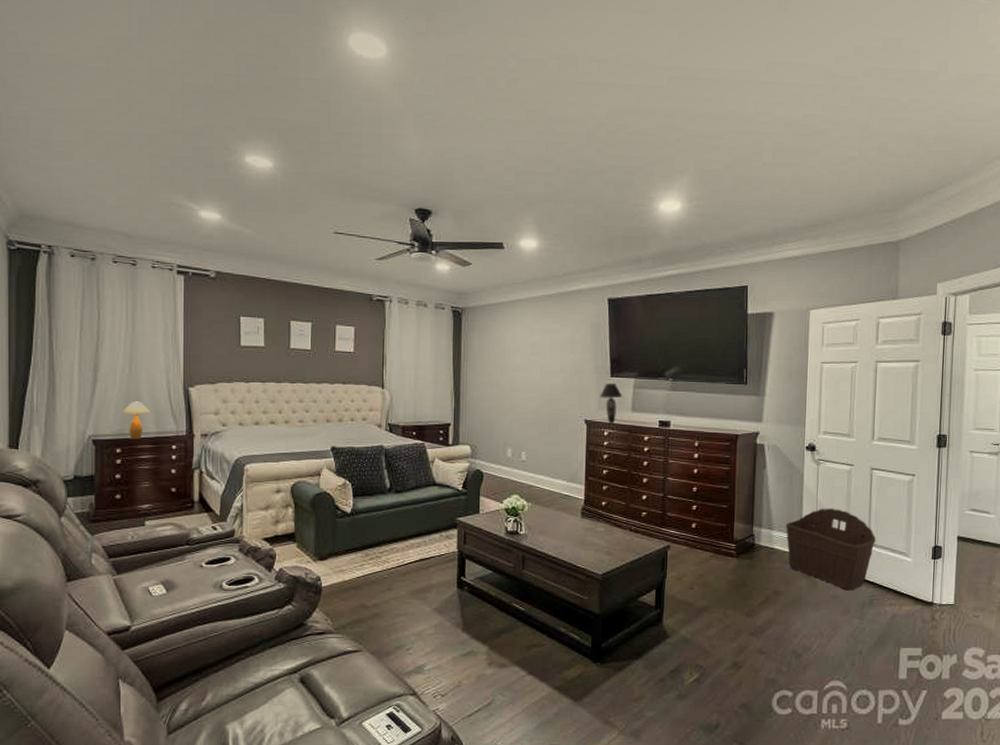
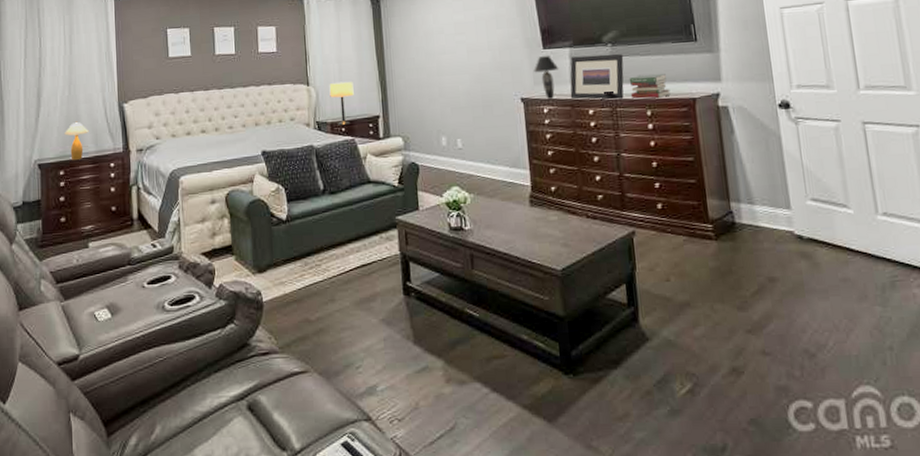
table lamp: none [404,388,428,430] -> present [329,81,354,126]
picture frame: none [629,387,682,429] -> present [570,54,624,100]
books: none [683,409,718,432] -> present [629,74,671,99]
wicker basket: present [786,508,875,591] -> none [769,173,885,272]

